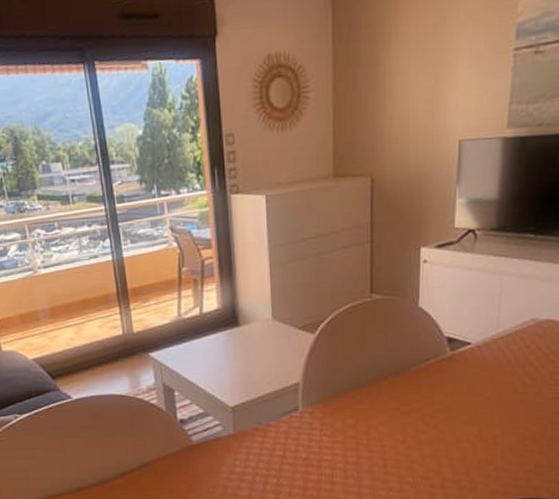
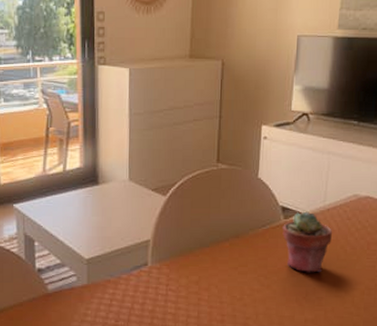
potted succulent: none [449,341,507,409] -> present [282,211,332,273]

